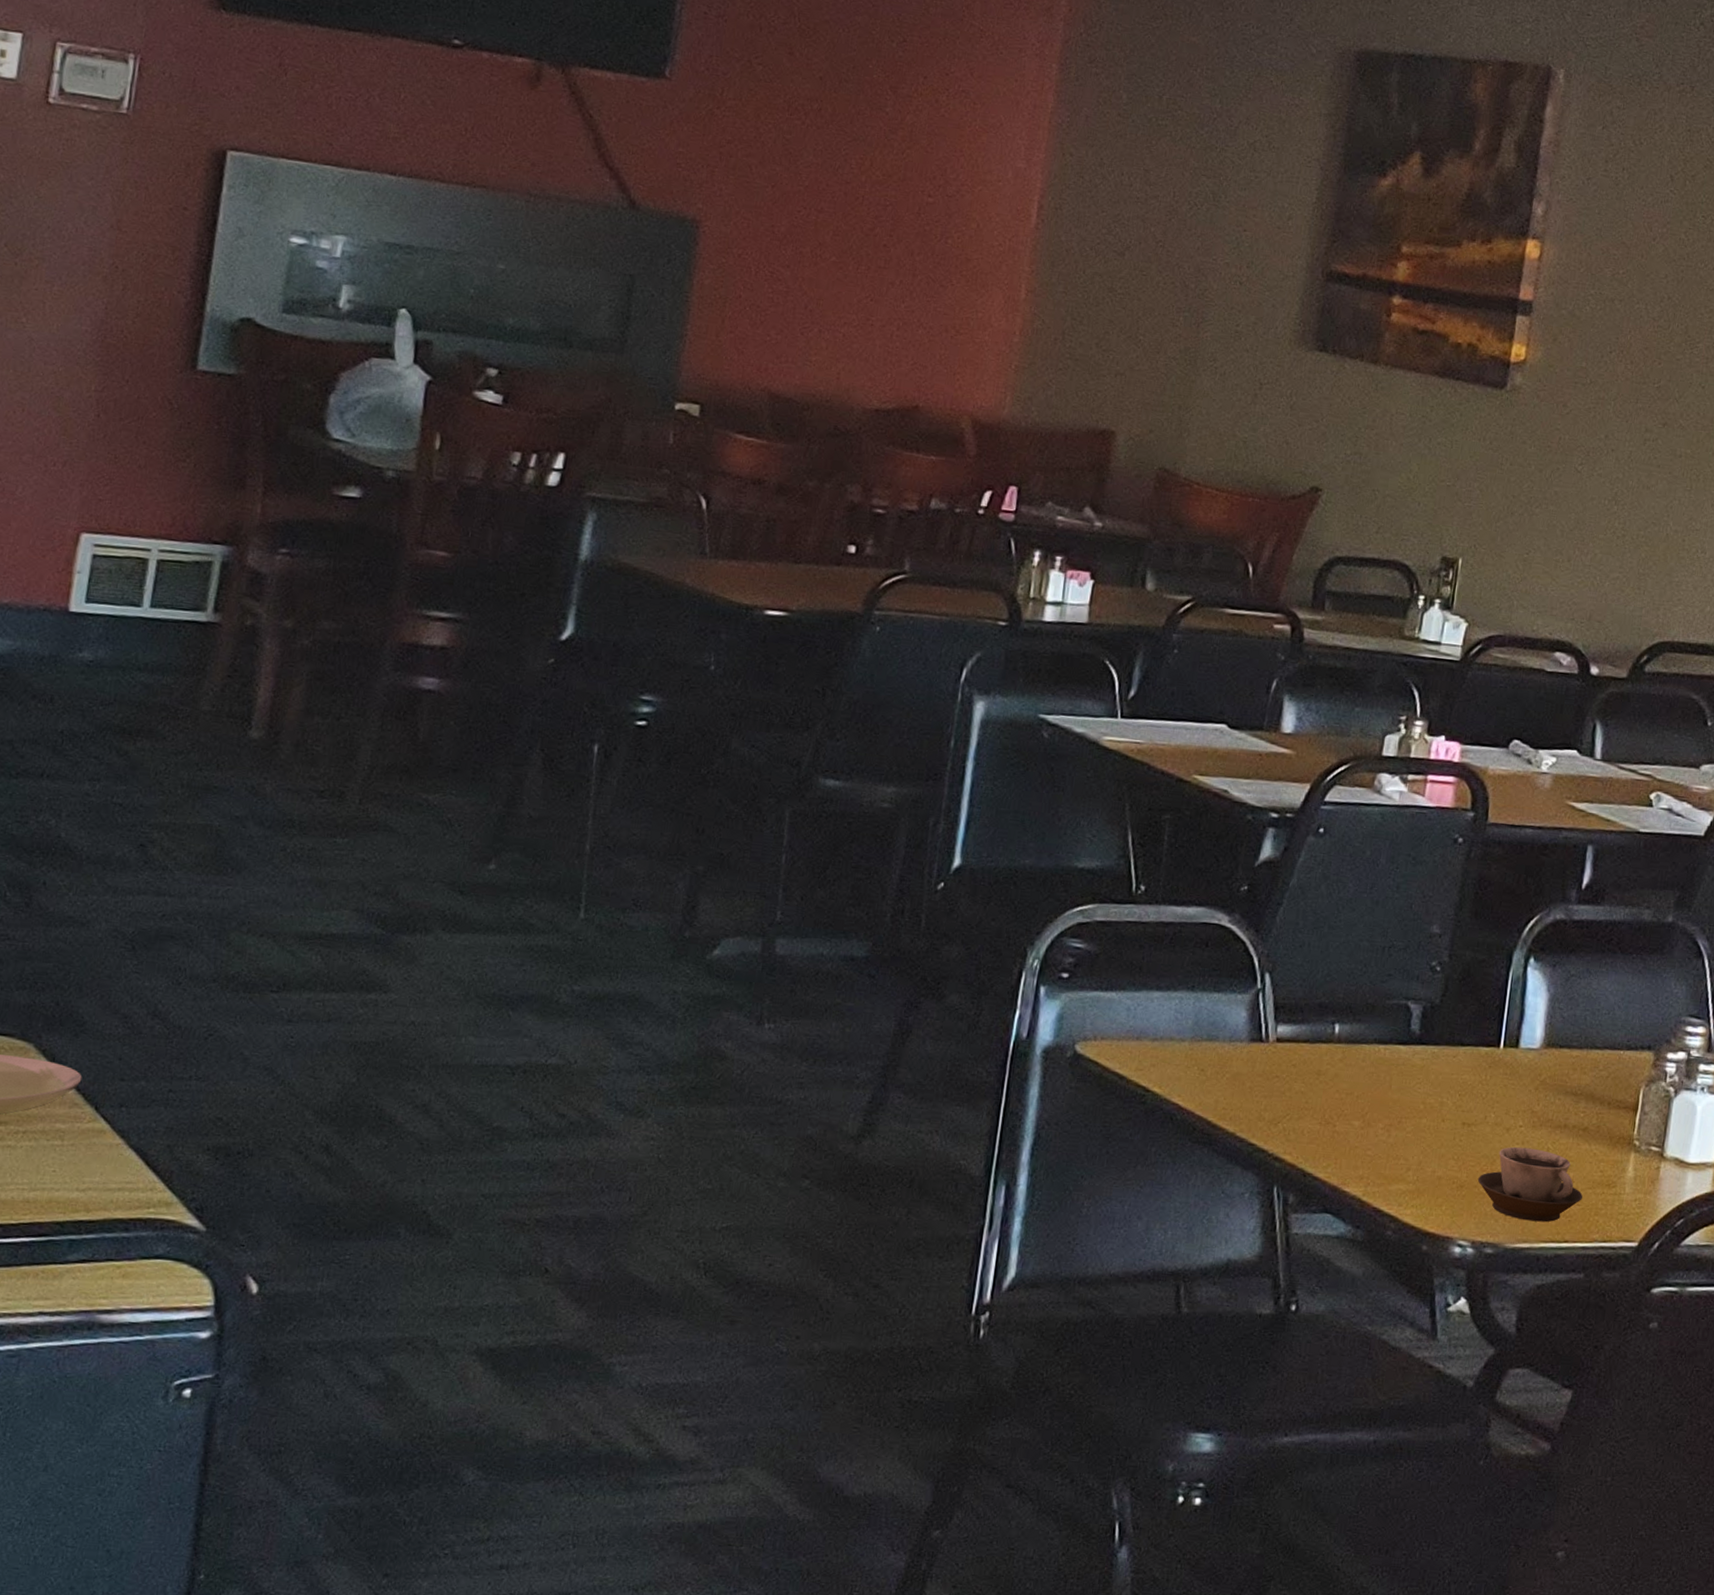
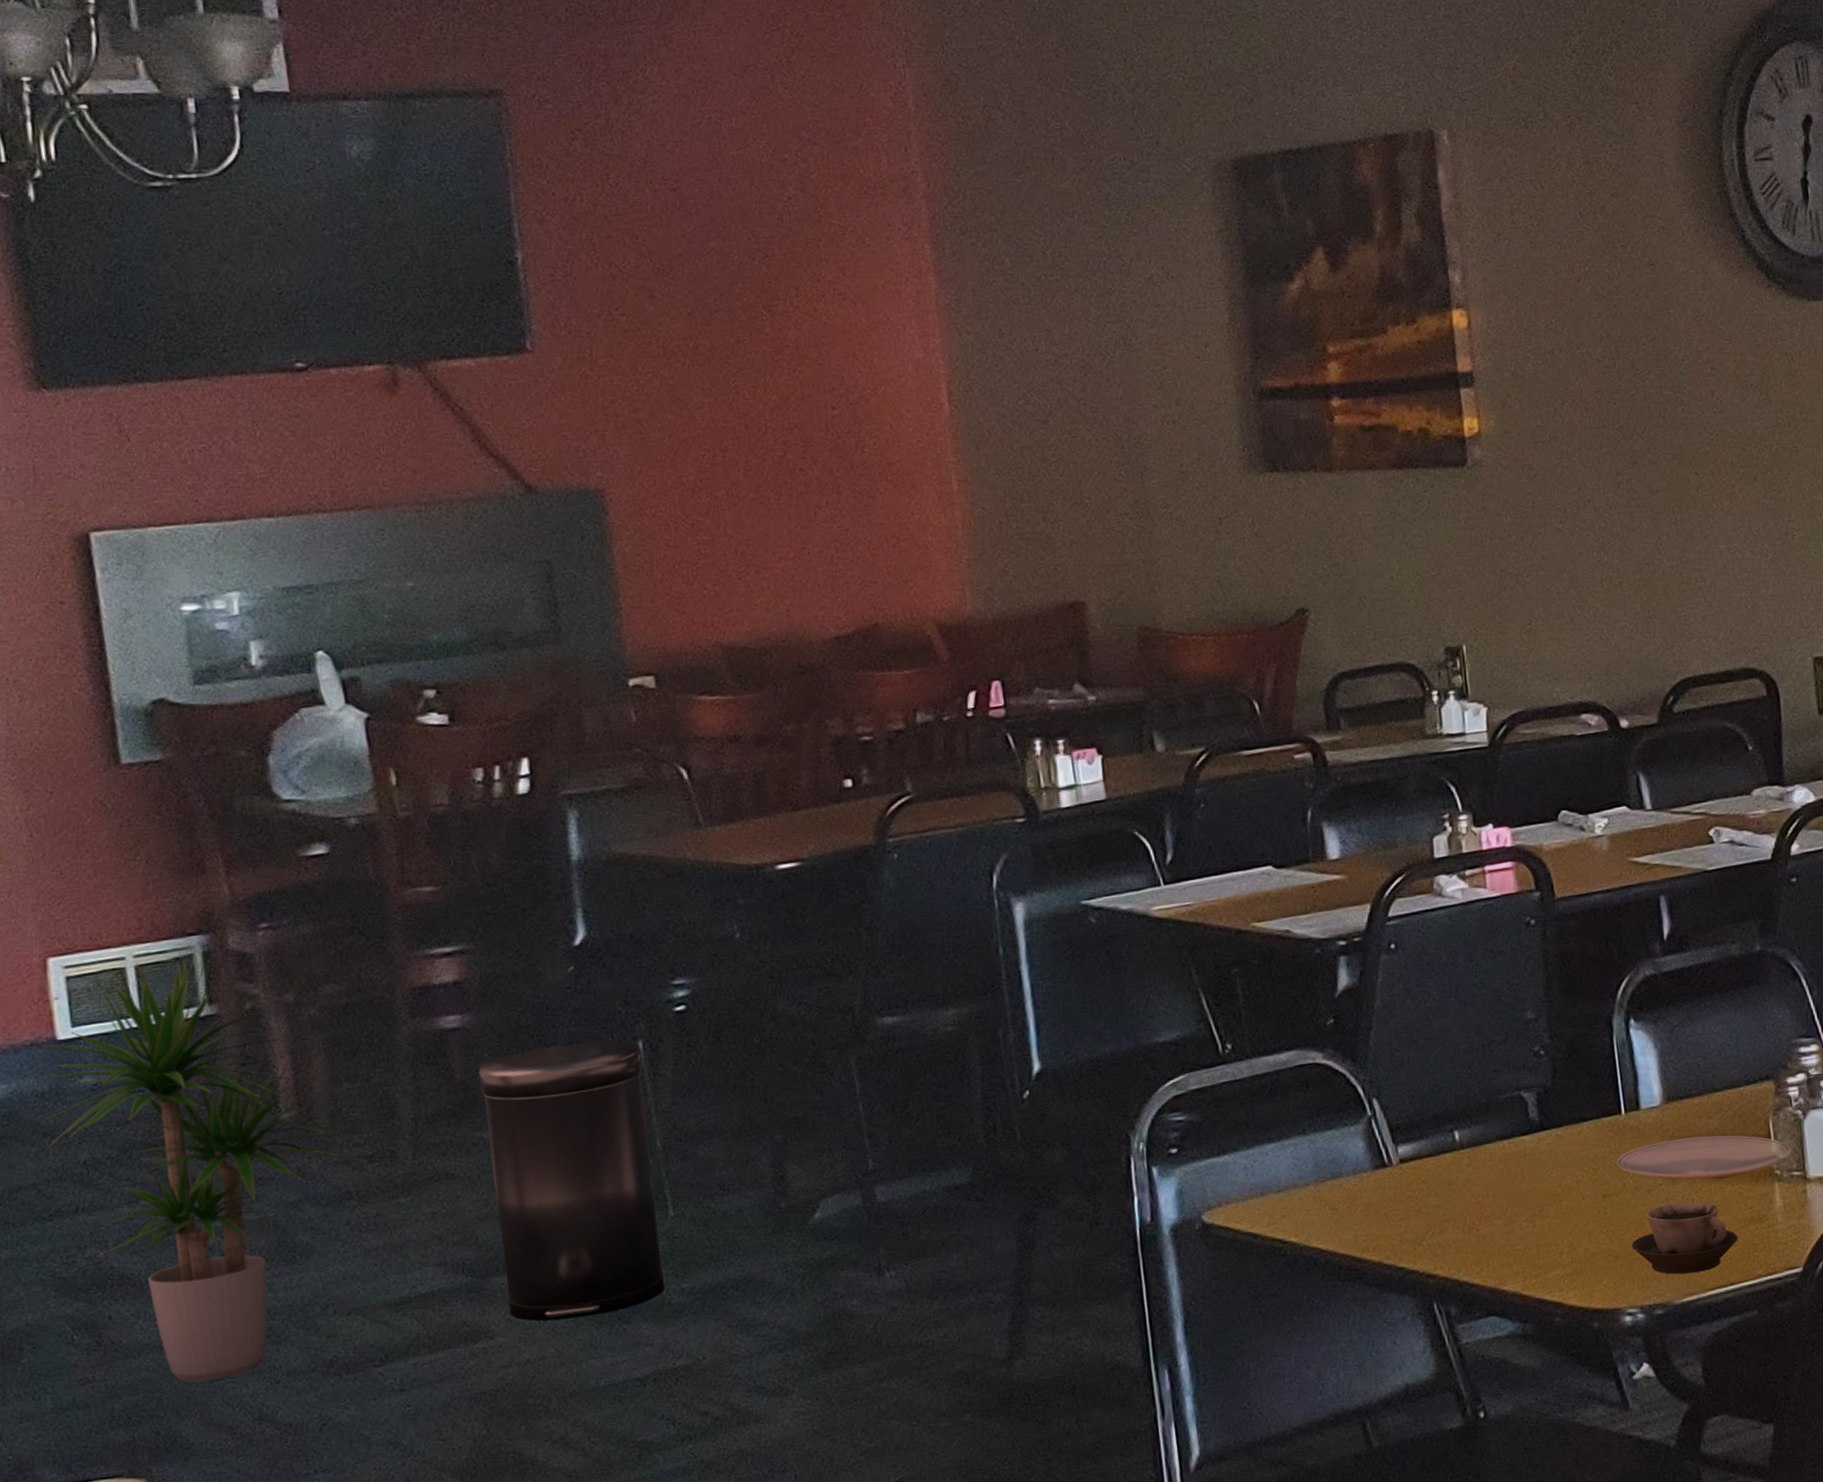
potted plant: none [33,557,303,969] -> present [32,959,347,1383]
pedal bin: none [408,727,595,996] -> present [478,1041,665,1321]
plate: none [1483,1083,1656,1138] -> present [1616,1135,1792,1182]

